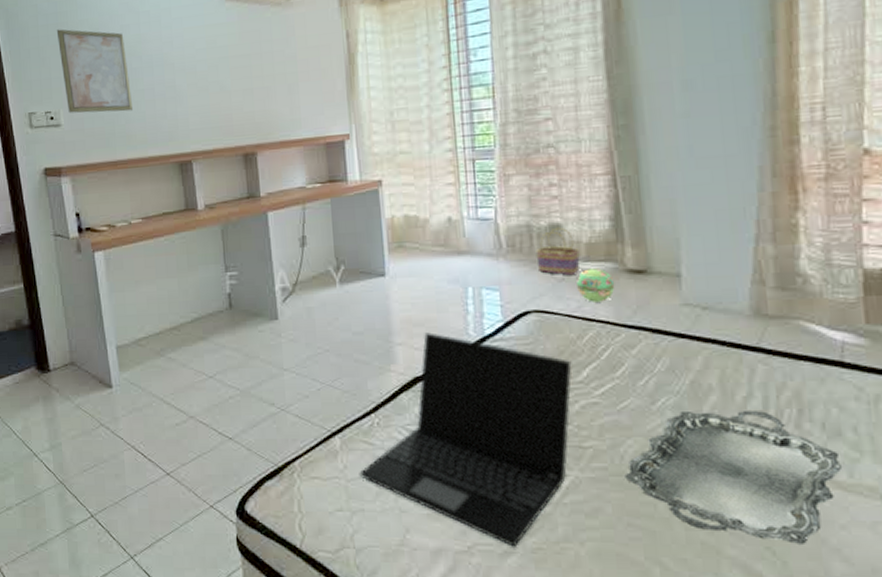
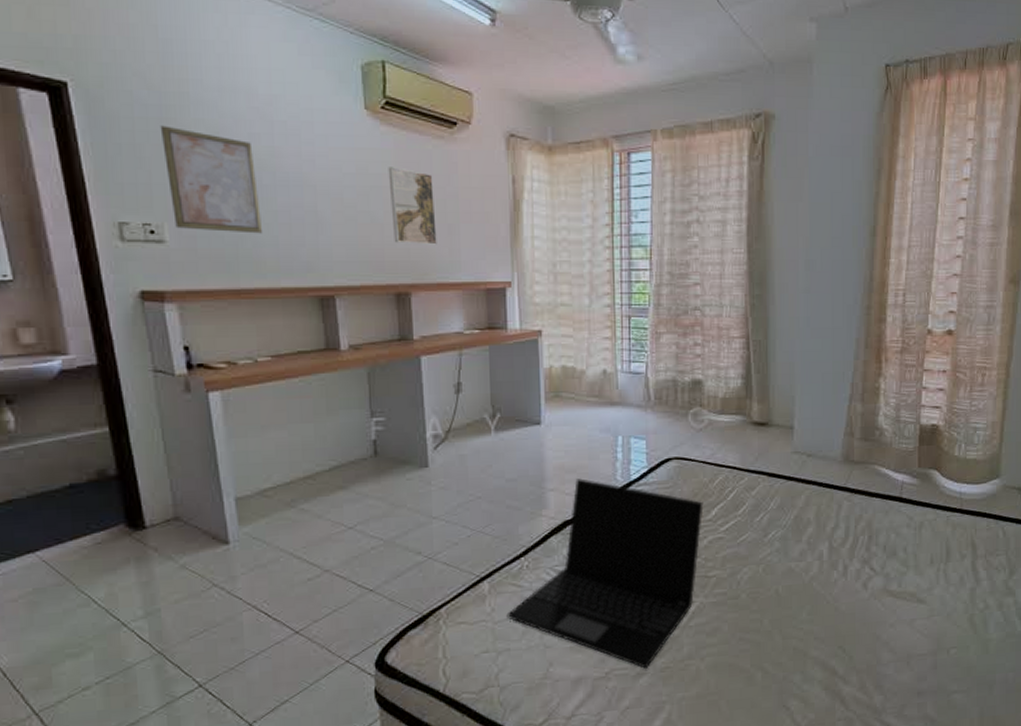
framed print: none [233,37,279,108] -> present [388,167,437,245]
basket: present [535,227,580,275] -> none [679,383,716,426]
ball: present [577,268,615,302] -> none [712,420,743,450]
serving tray: present [625,409,841,544] -> none [740,538,894,642]

